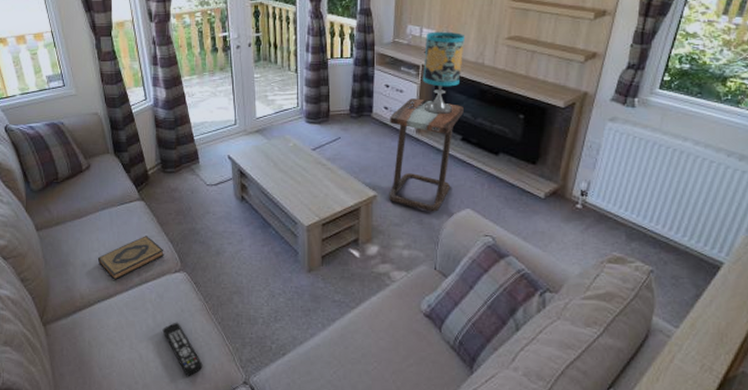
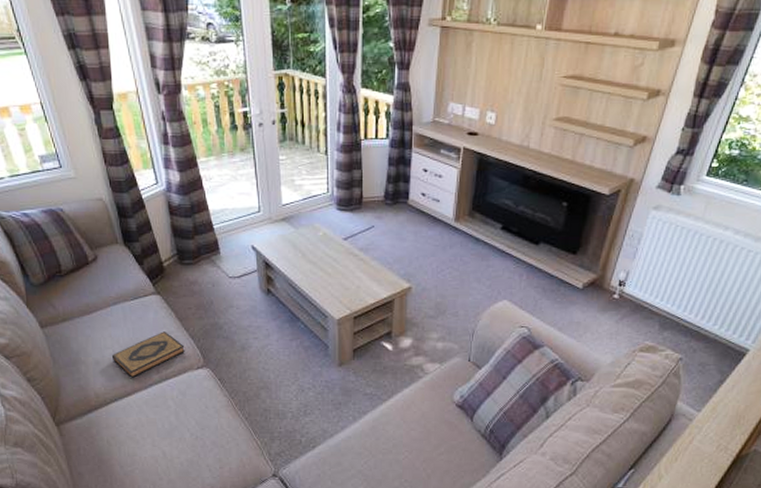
remote control: present [162,322,203,376] -> none [186,418,230,471]
side table: present [389,98,464,212] -> none [424,184,505,304]
table lamp: present [408,31,464,115] -> none [447,110,510,202]

